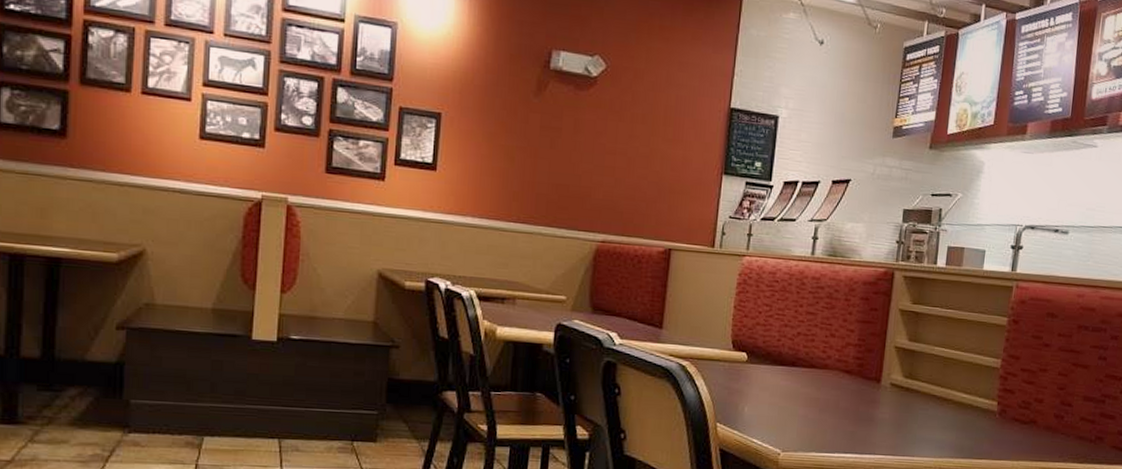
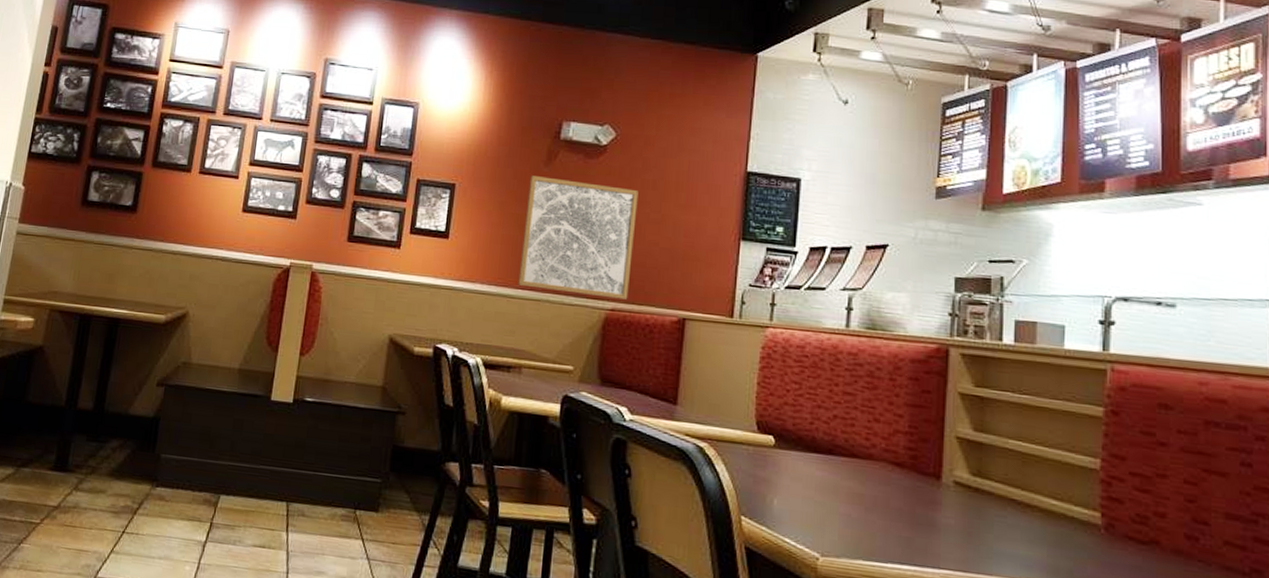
wall art: none [510,106,628,232] -> present [518,176,639,300]

